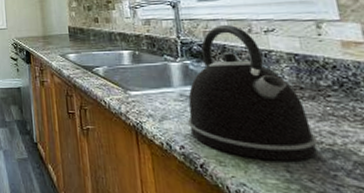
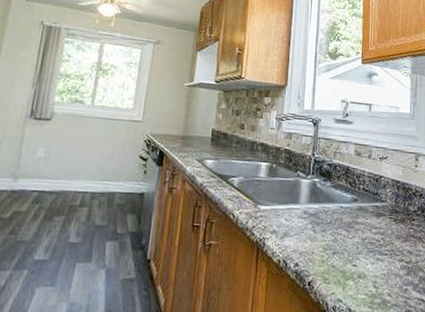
kettle: present [187,24,317,161] -> none [305,147,399,278]

